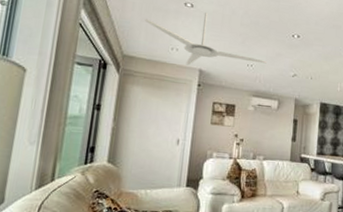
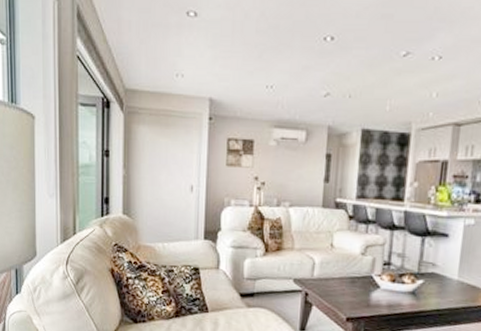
ceiling fan: present [145,12,267,66] -> none [144,22,290,96]

